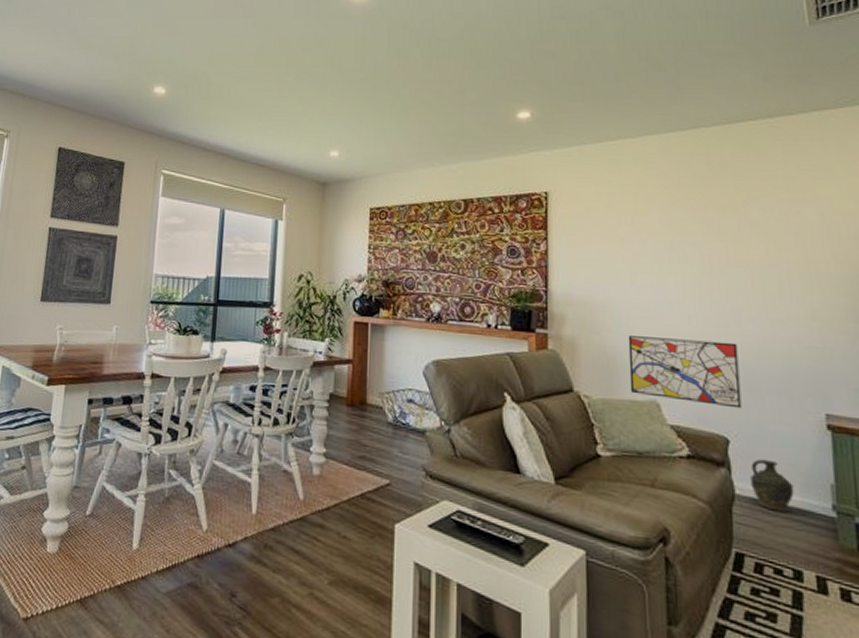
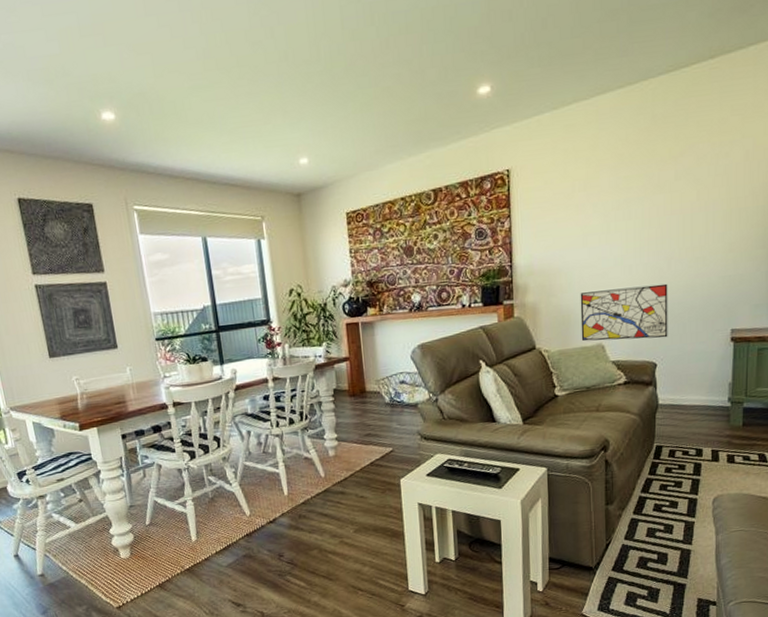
ceramic jug: present [750,458,795,512] -> none [671,373,702,411]

